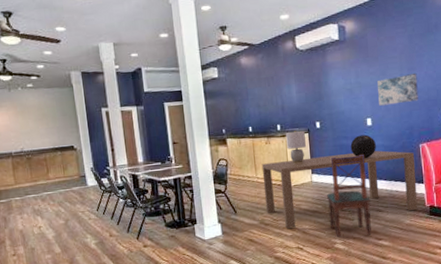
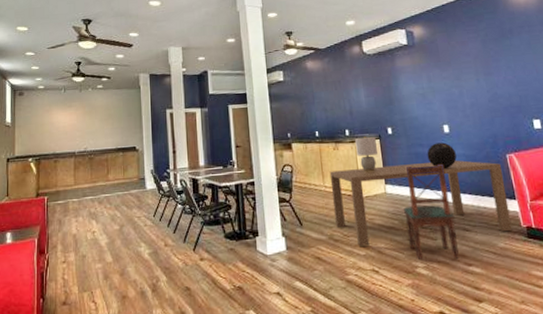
wall art: present [377,72,419,106] -> none [452,77,500,112]

